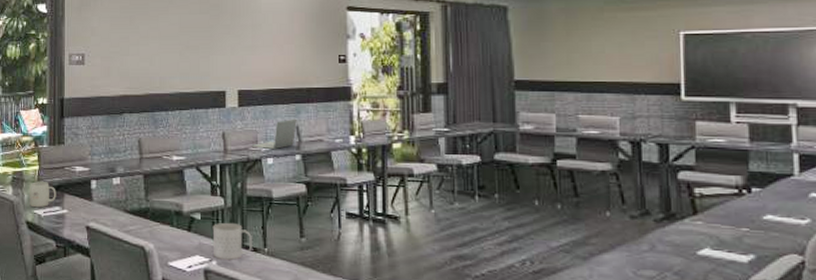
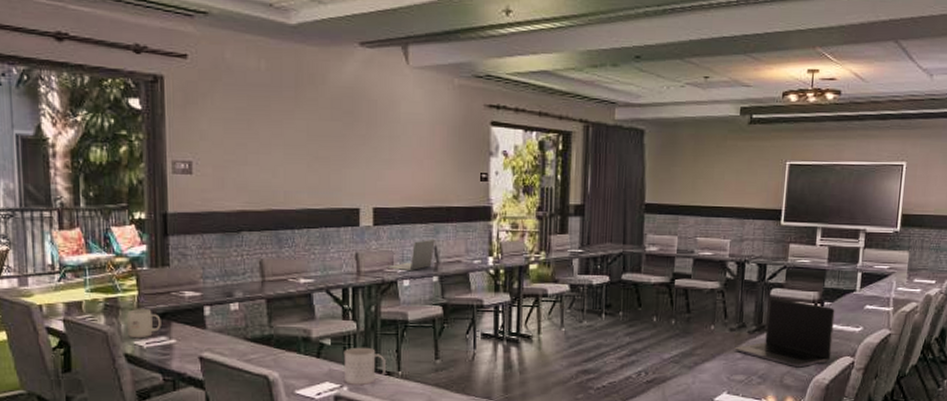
laptop computer: none [638,180,771,265] -> present [734,296,835,368]

